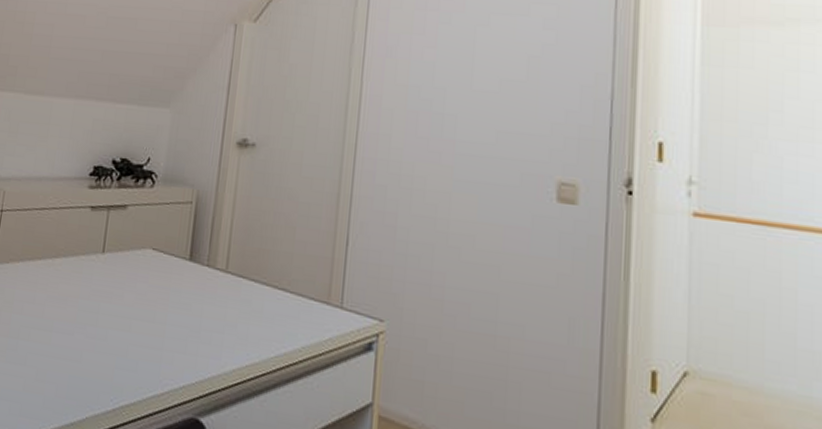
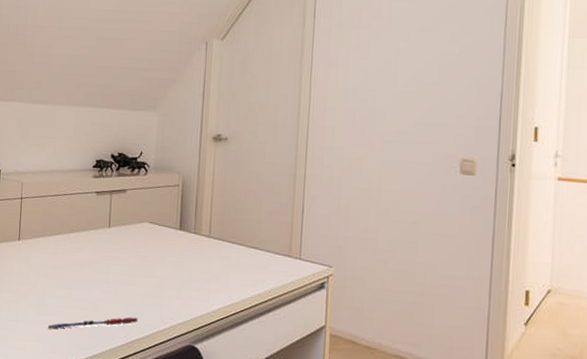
pen: none [17,373,130,385] -> present [47,317,138,329]

